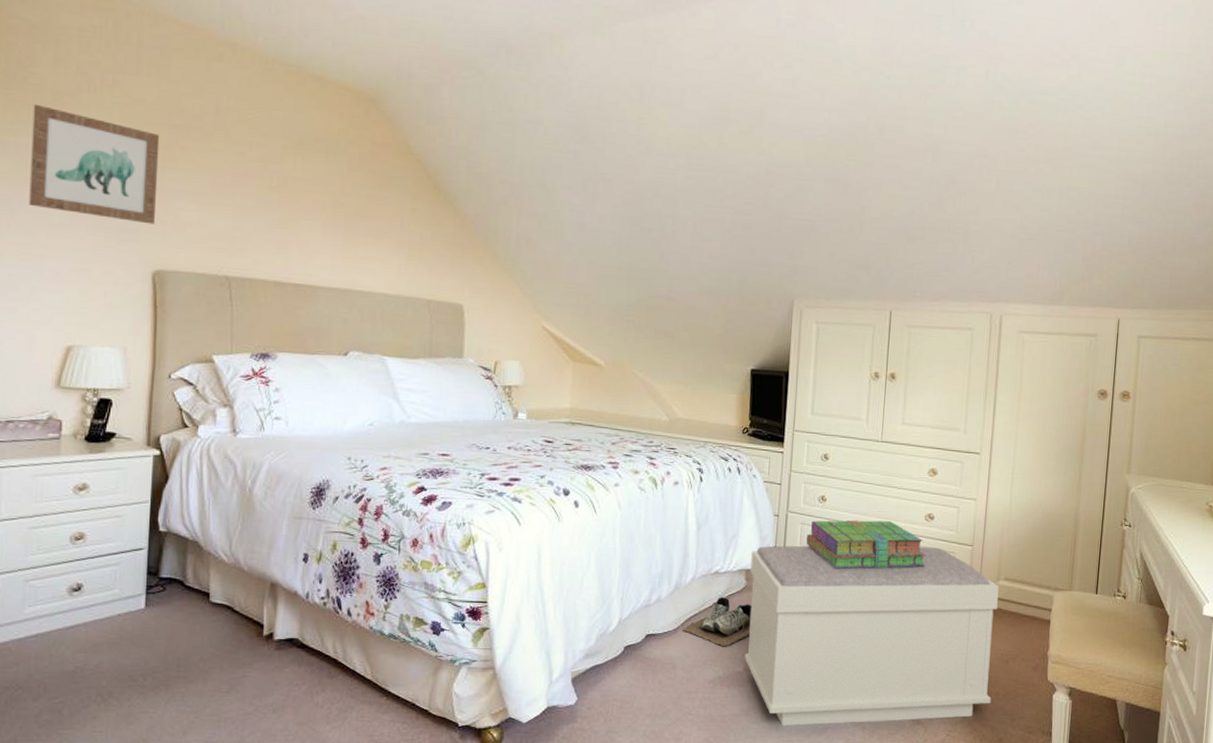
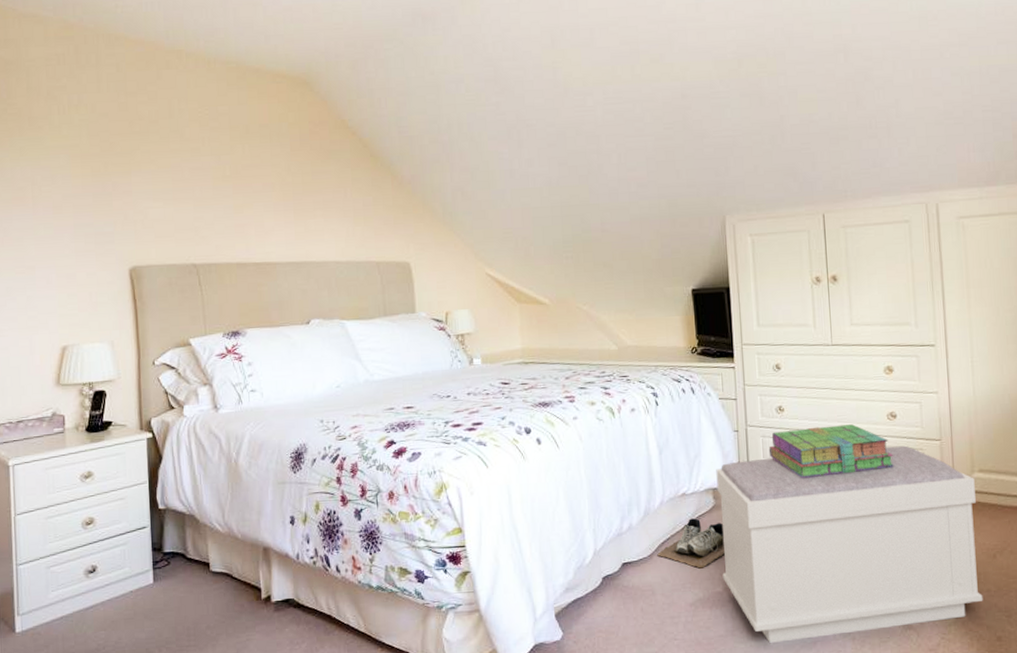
wall art: present [29,104,160,225] -> none [13,131,128,226]

